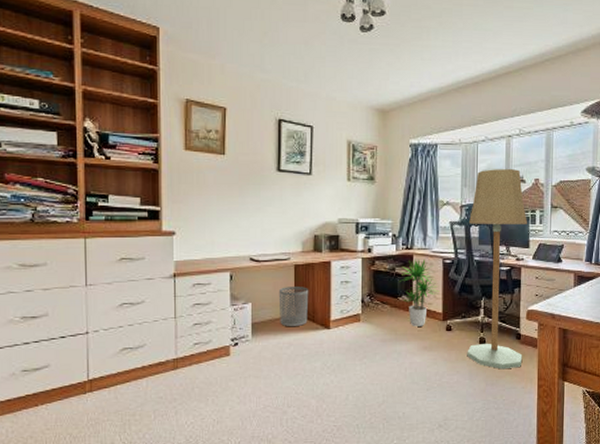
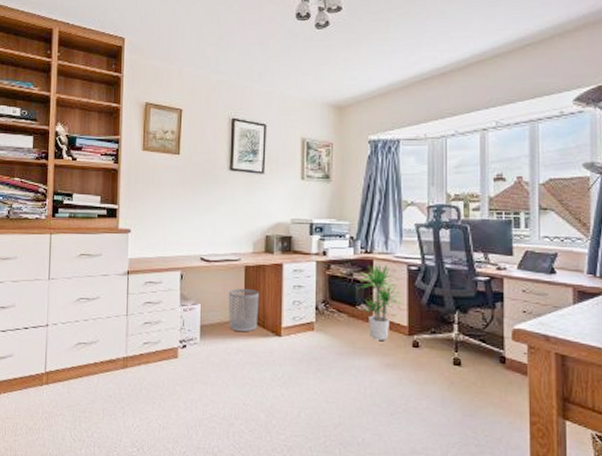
floor lamp: present [467,168,527,370] -> none [438,165,509,399]

